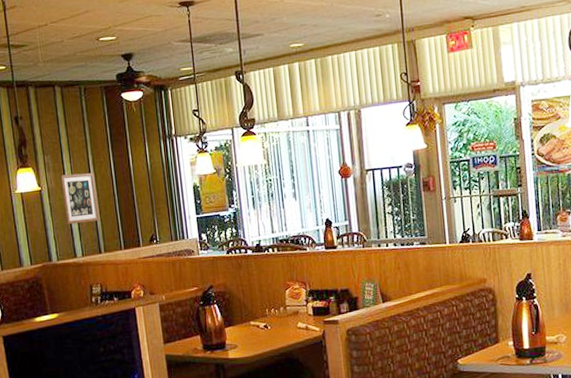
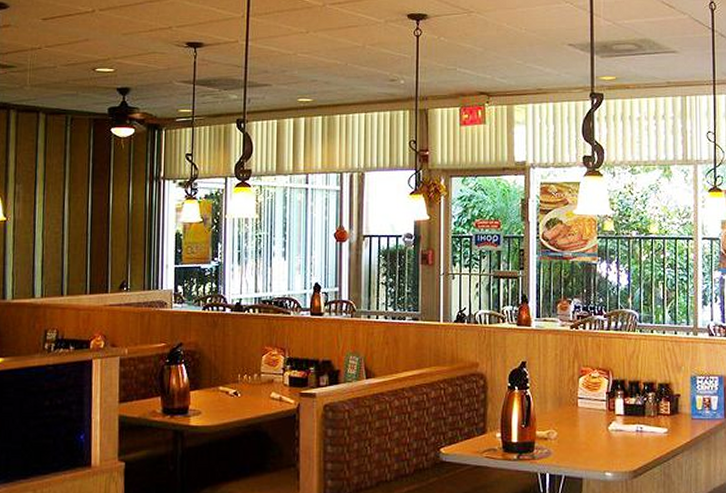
wall art: present [60,172,100,225] -> none [28,207,68,261]

